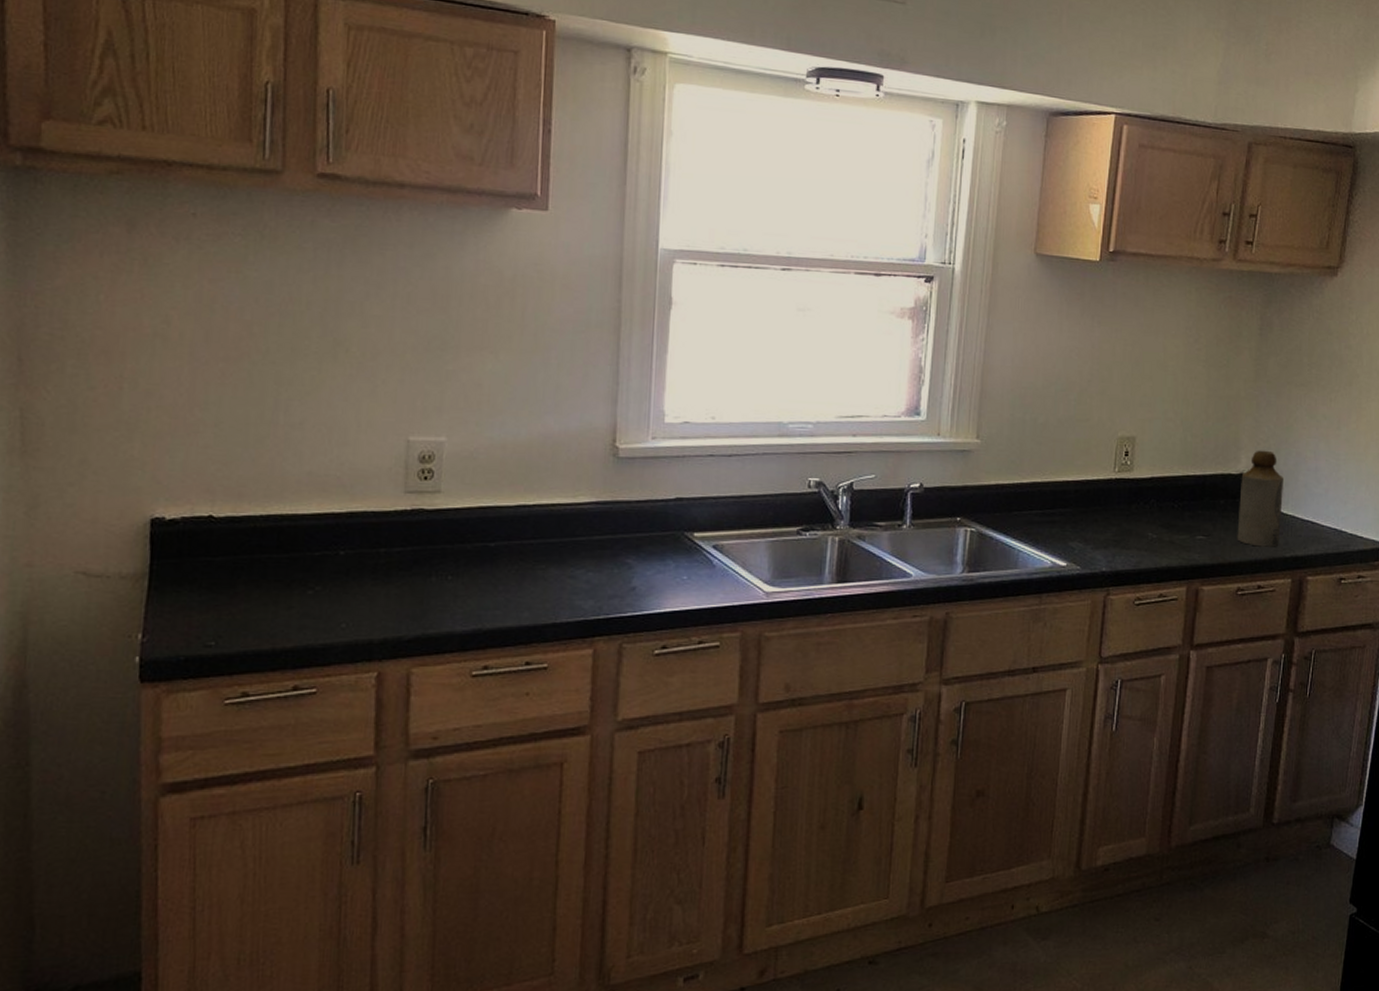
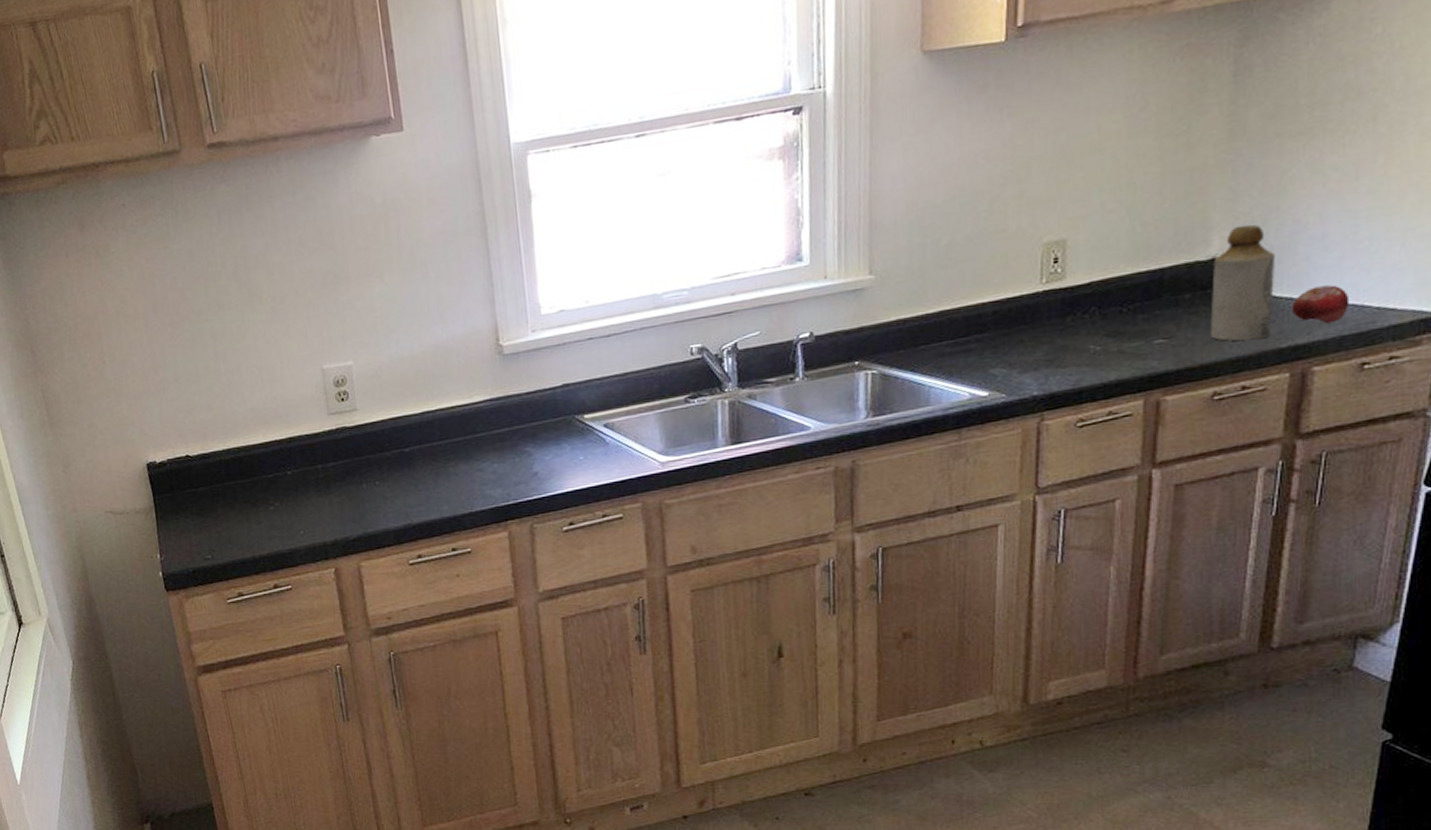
fruit: none [1294,510,1333,542] -> present [1291,285,1350,324]

